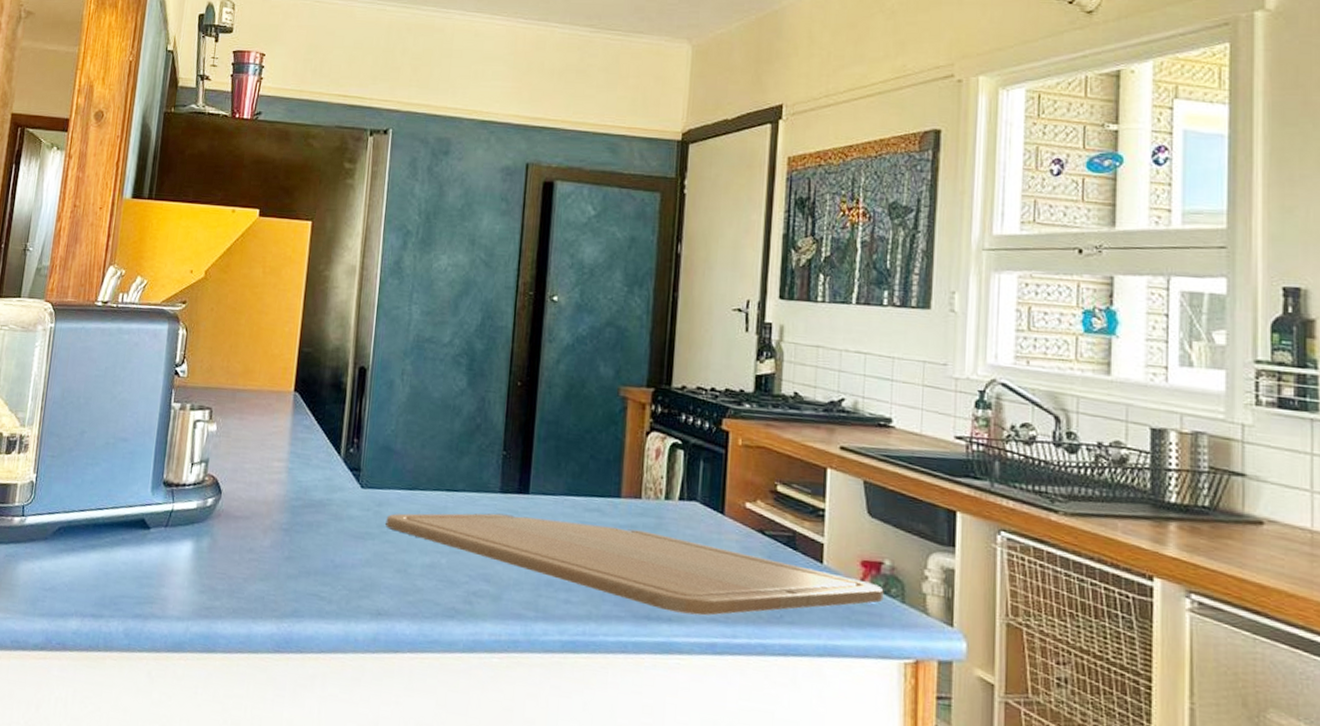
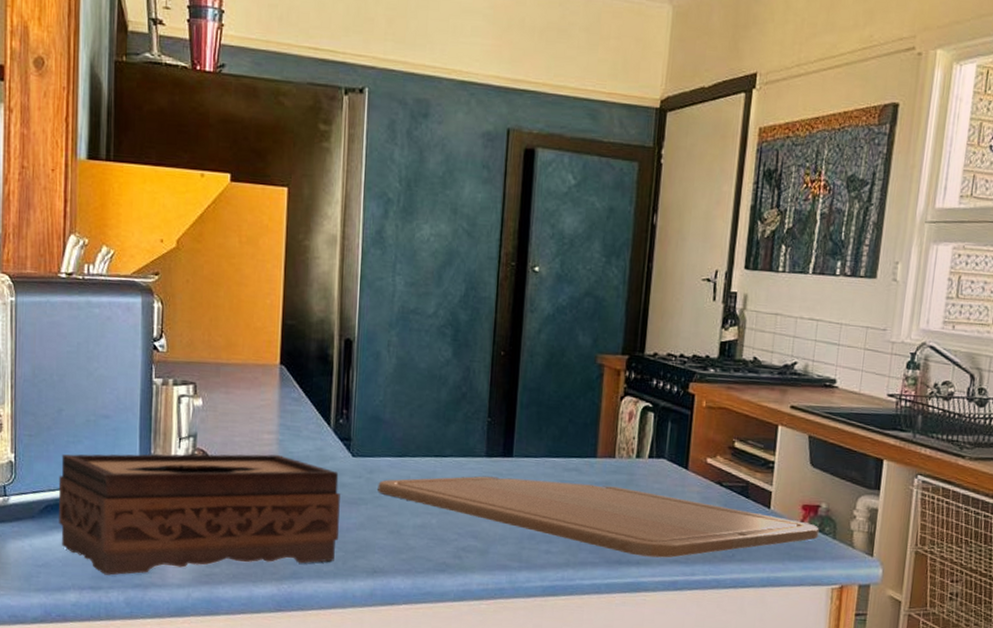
tissue box: none [69,476,347,603] -> present [58,453,340,575]

